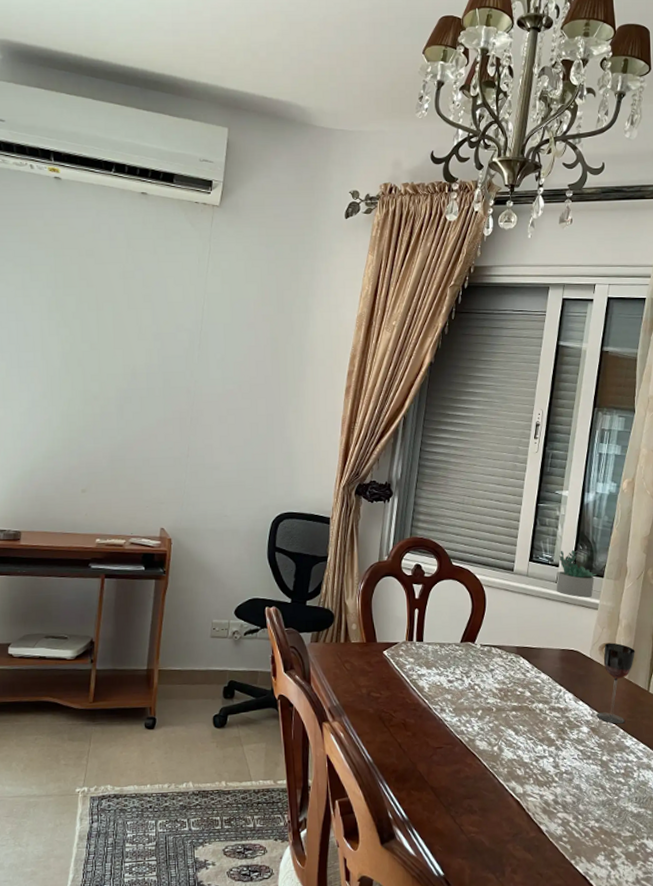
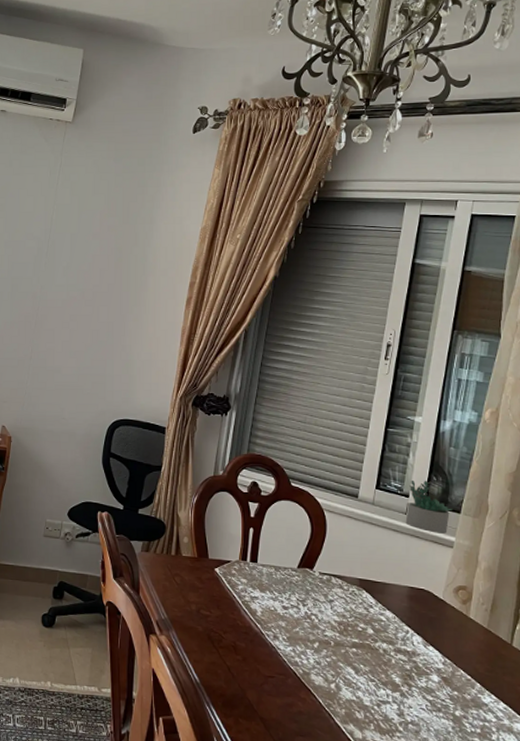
wineglass: present [597,642,635,724] -> none [449,585,496,677]

